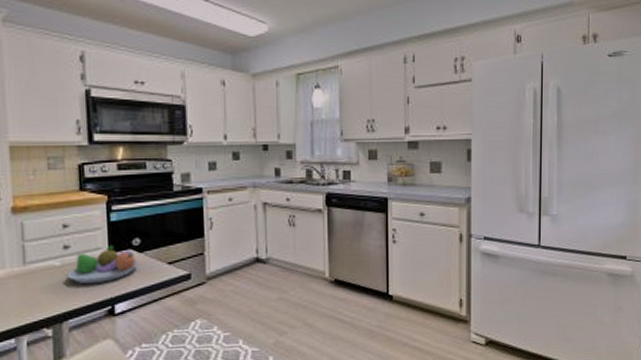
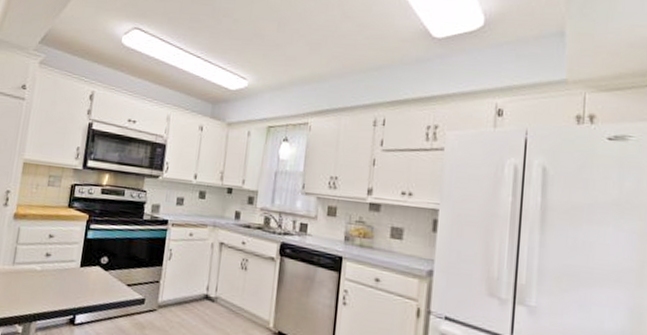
fruit bowl: present [67,244,139,285] -> none [44,259,103,293]

